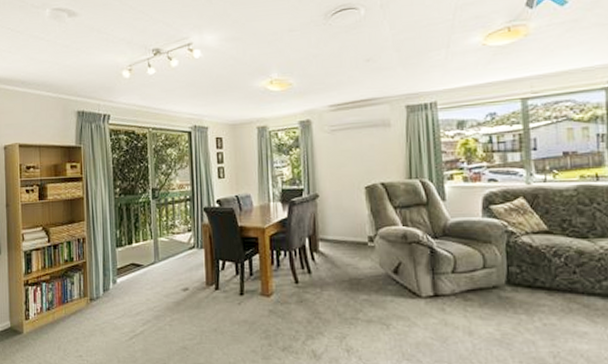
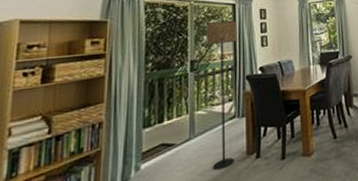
floor lamp: none [164,148,195,295] -> present [206,20,237,170]

